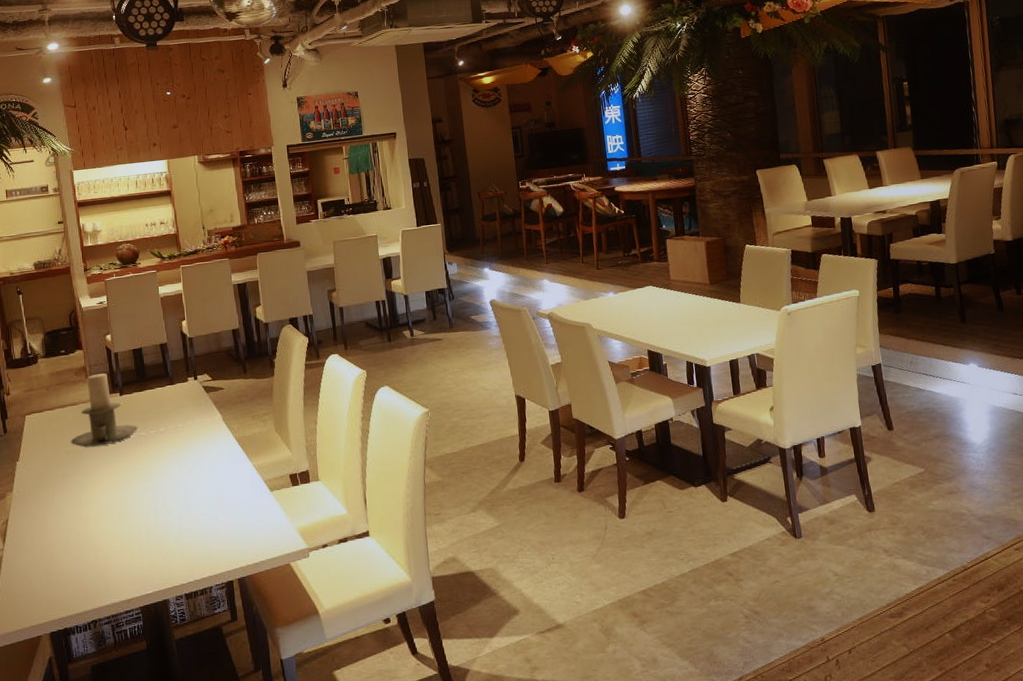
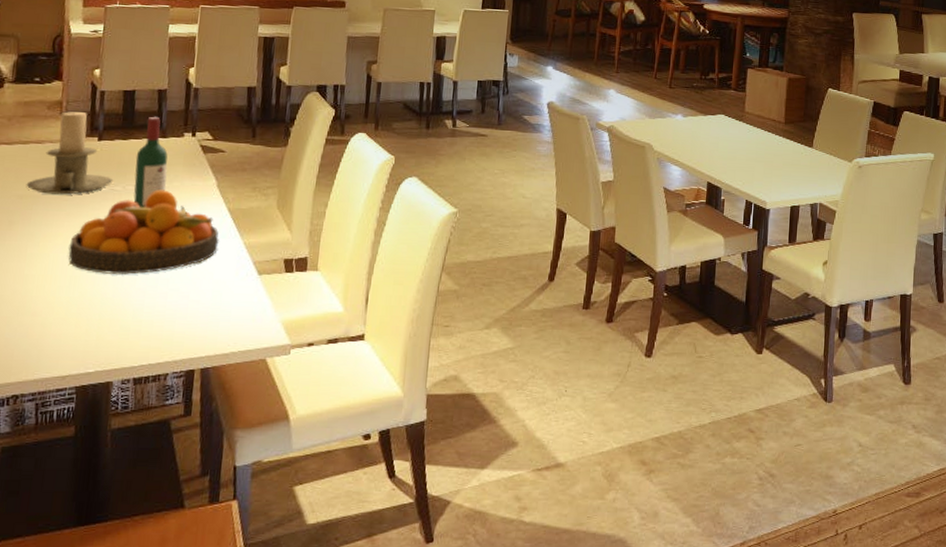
fruit bowl: none [113,429,233,508] -> present [68,189,219,274]
wine bottle: none [152,367,182,448] -> present [133,116,168,208]

